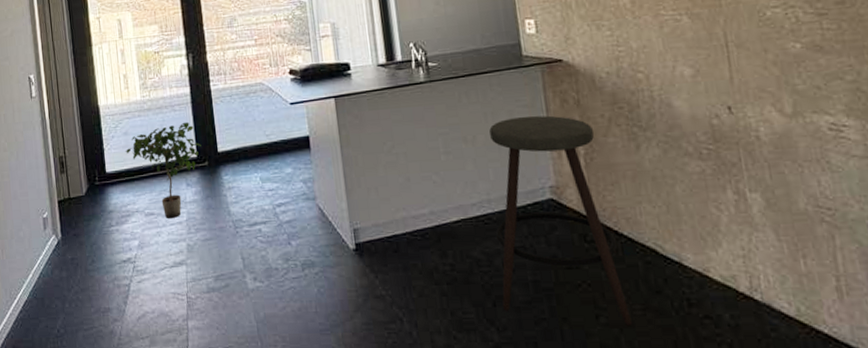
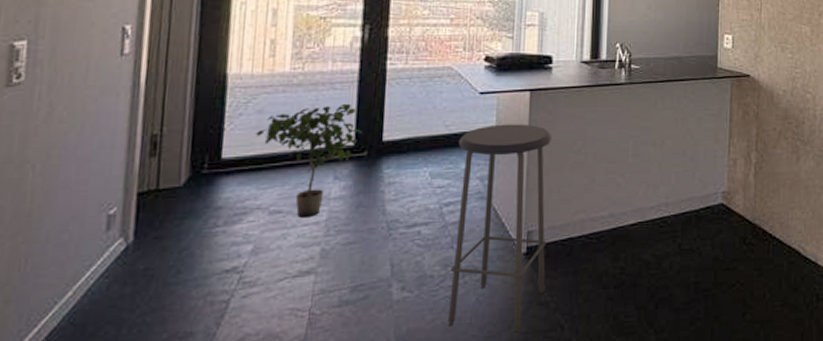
bar stool: none [279,129,379,323] -> present [447,124,553,333]
bar stool: present [489,115,632,327] -> none [663,124,771,322]

